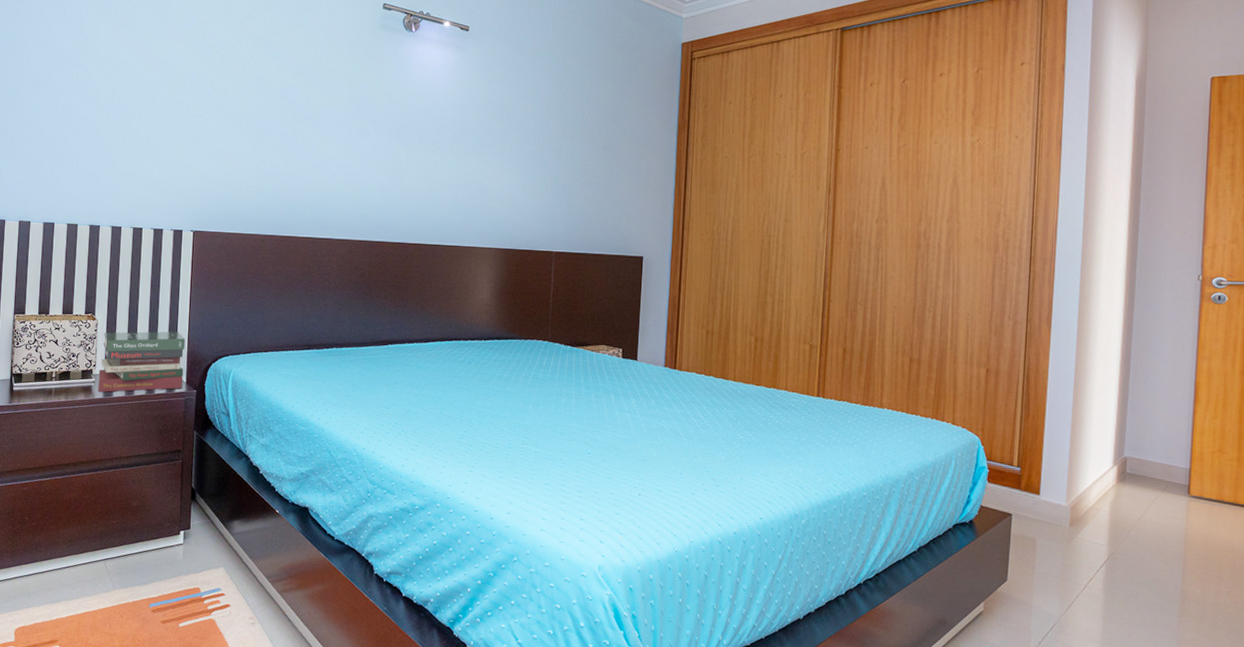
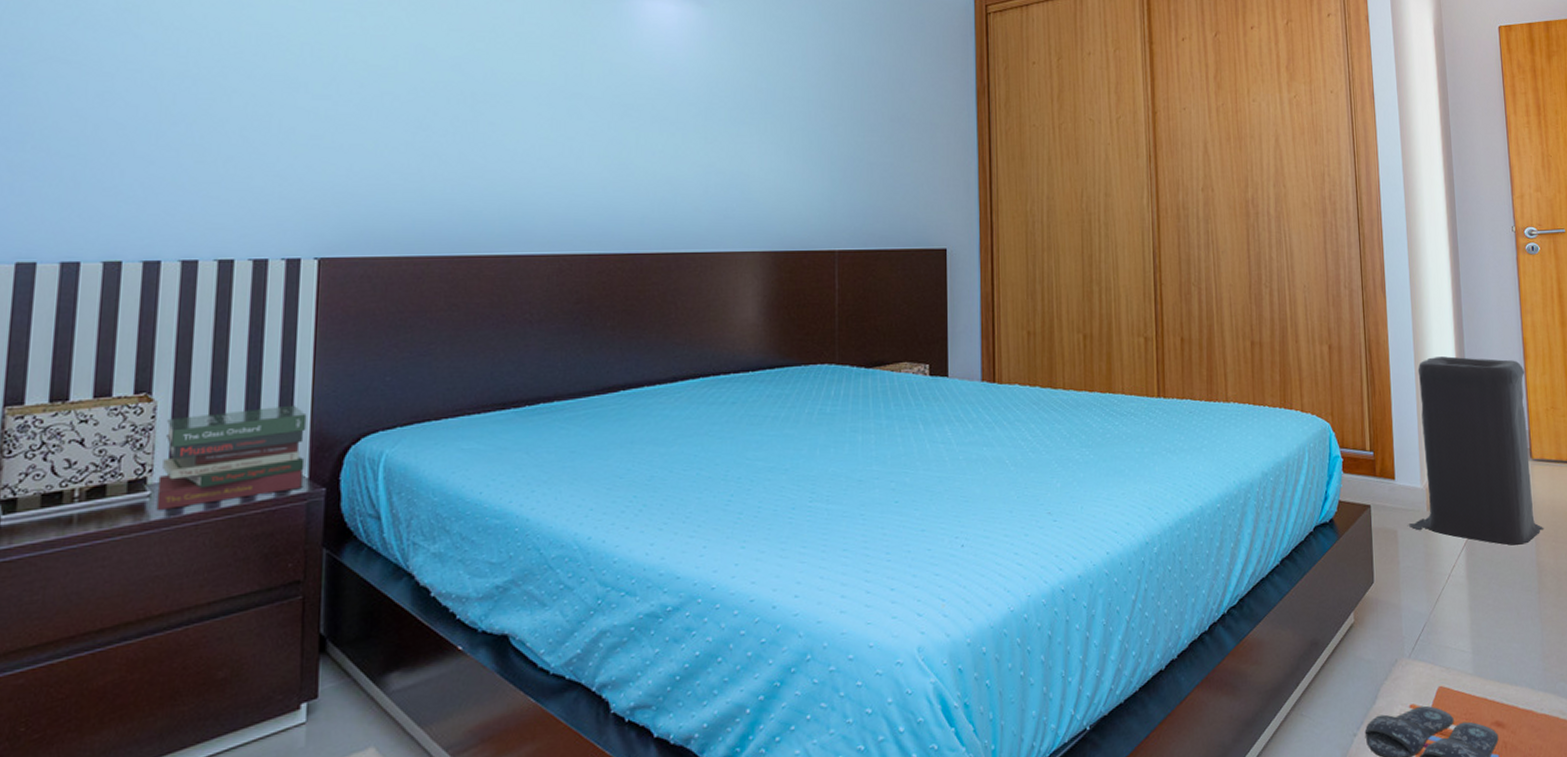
laundry basket: none [1048,390,1194,571] -> present [1408,356,1545,545]

